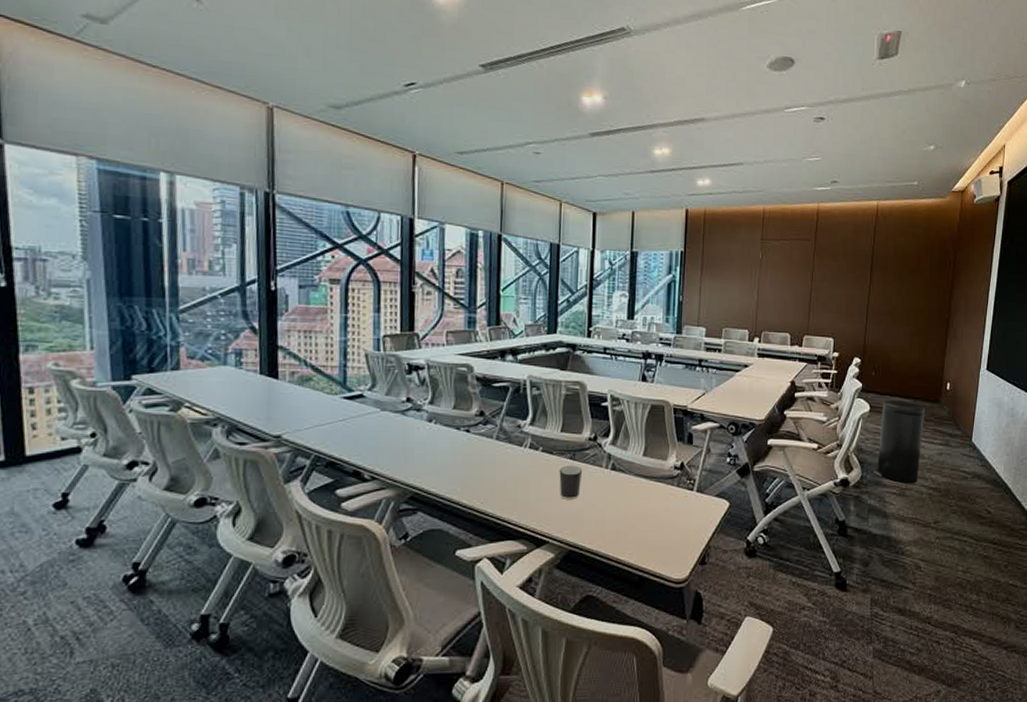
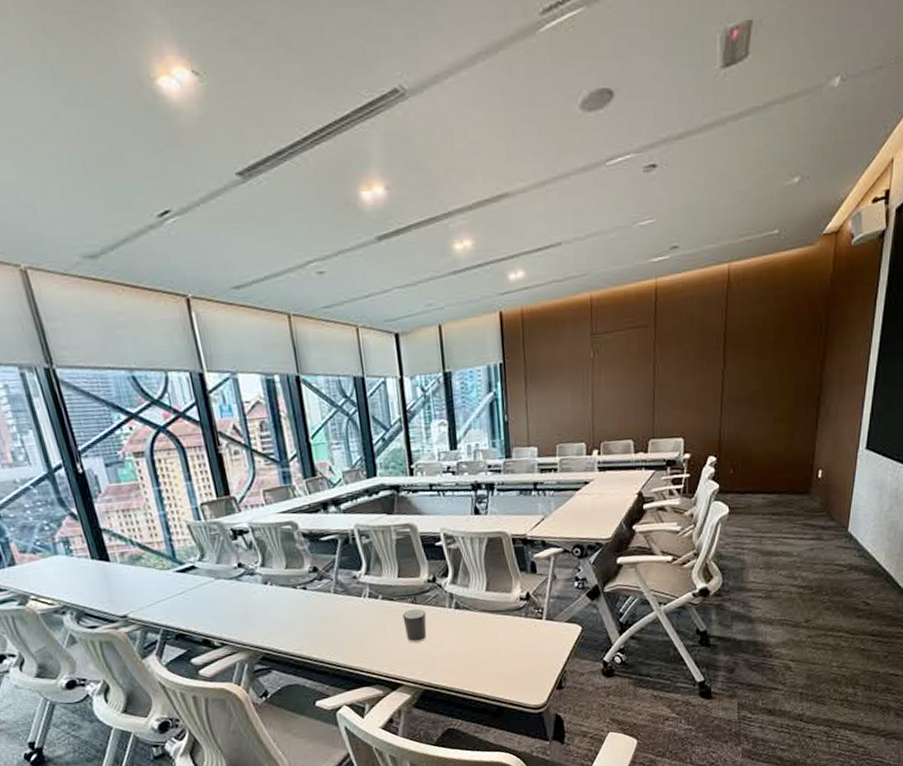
pedal bin: present [873,399,926,484] -> none [736,497,794,586]

